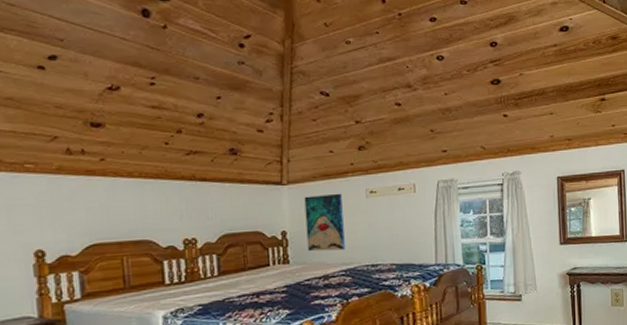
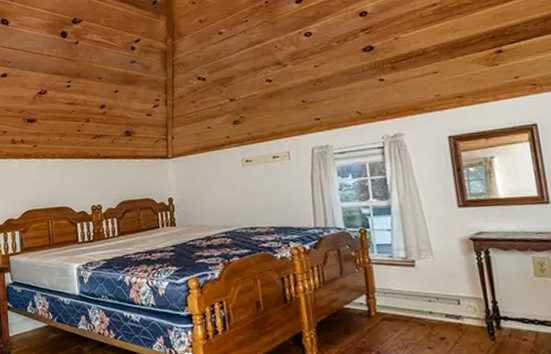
wall art: present [304,193,345,252] -> none [187,163,225,216]

